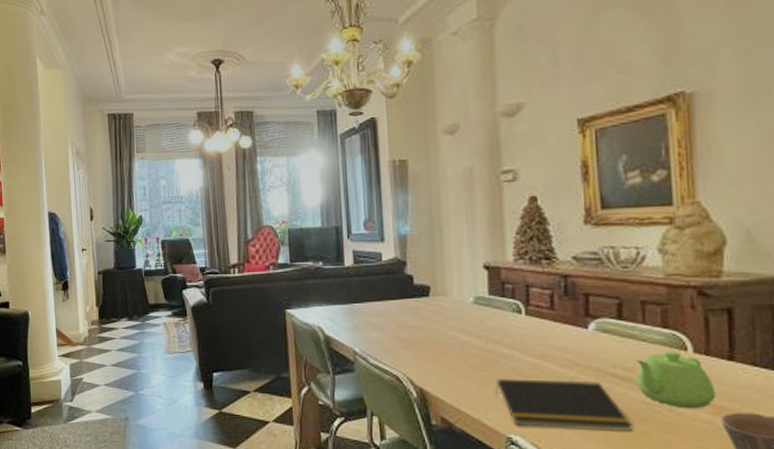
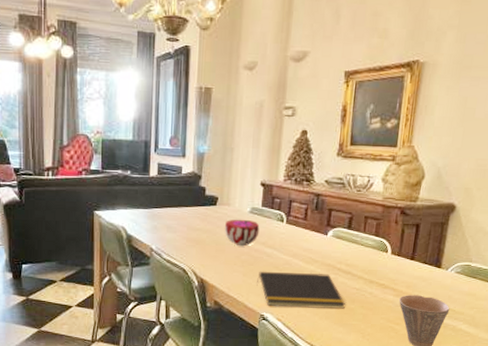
decorative bowl: none [442,312,490,347] -> present [224,219,260,247]
teapot: present [635,350,716,409] -> none [352,252,400,293]

